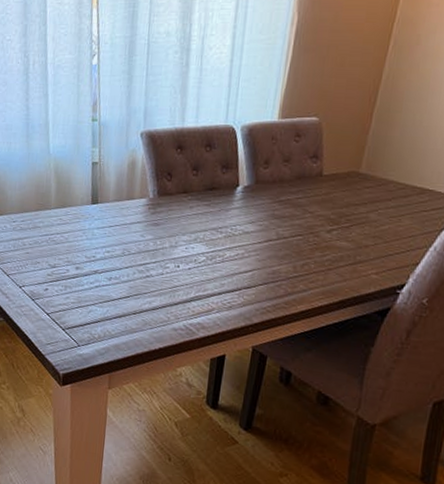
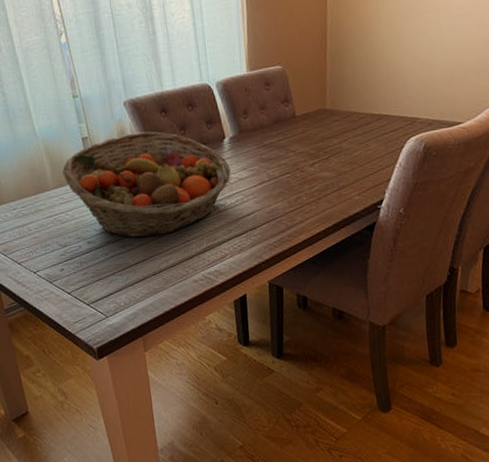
fruit basket: none [65,165,238,276] -> present [61,131,231,238]

